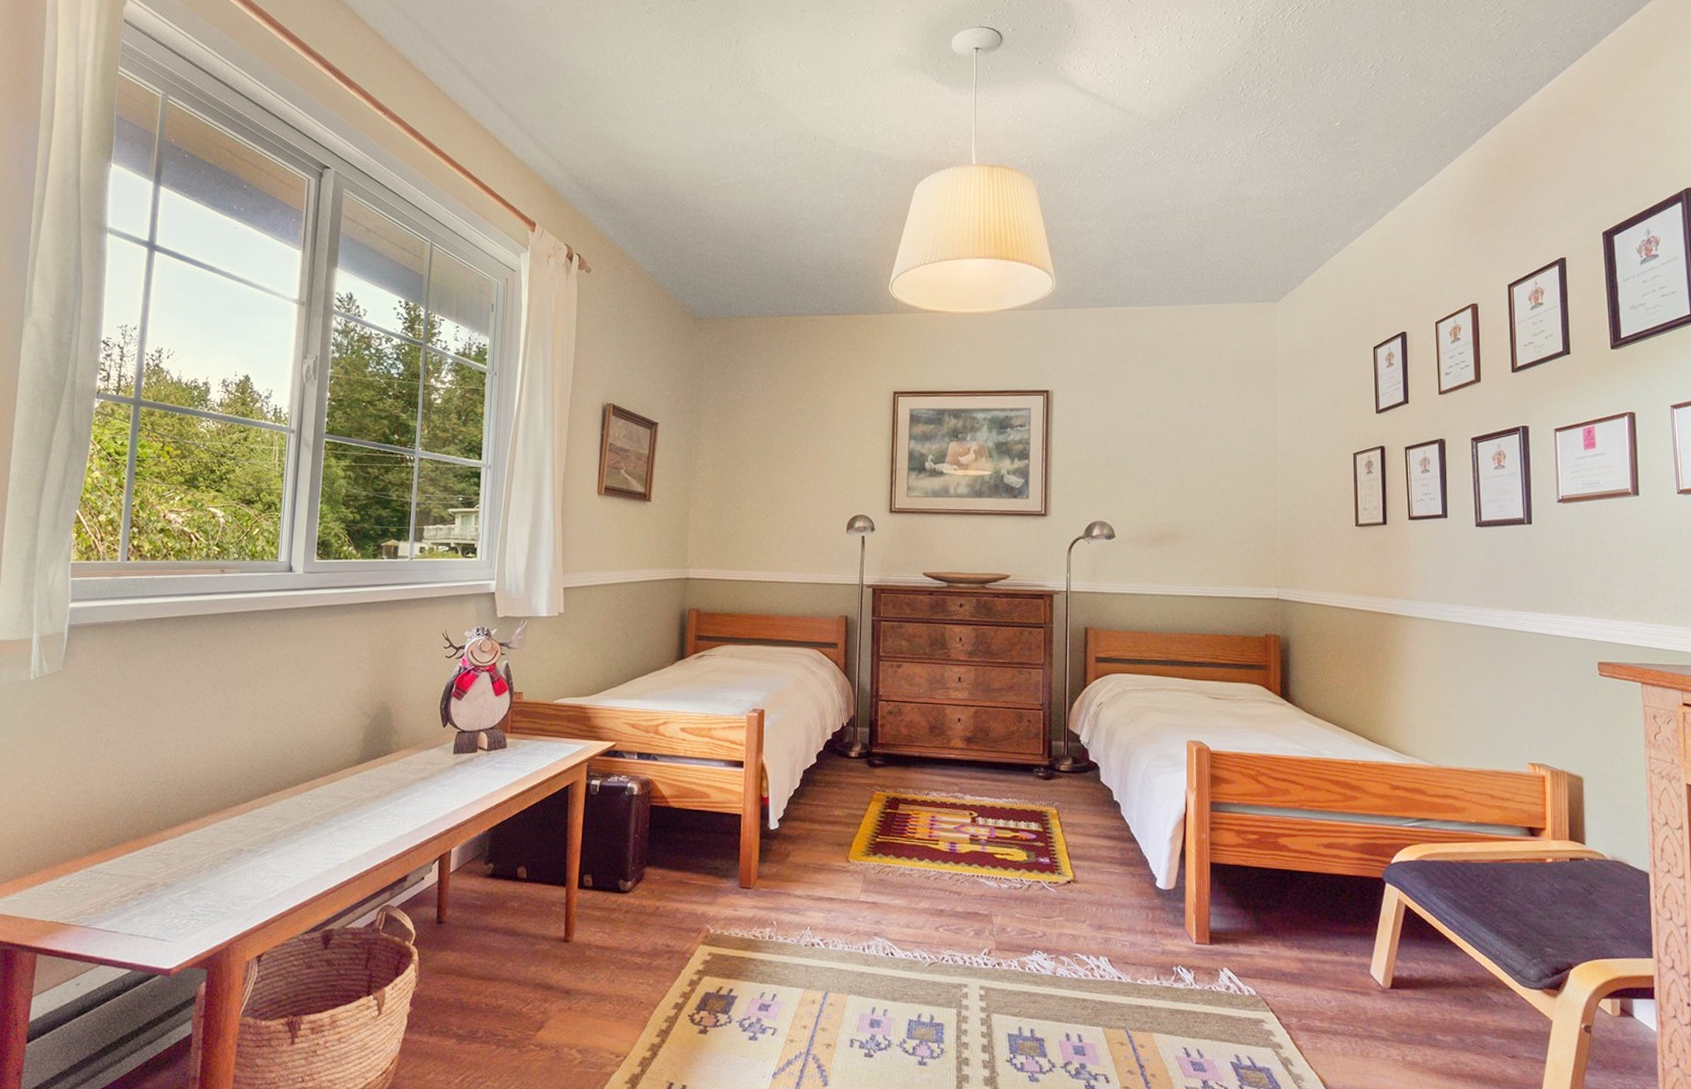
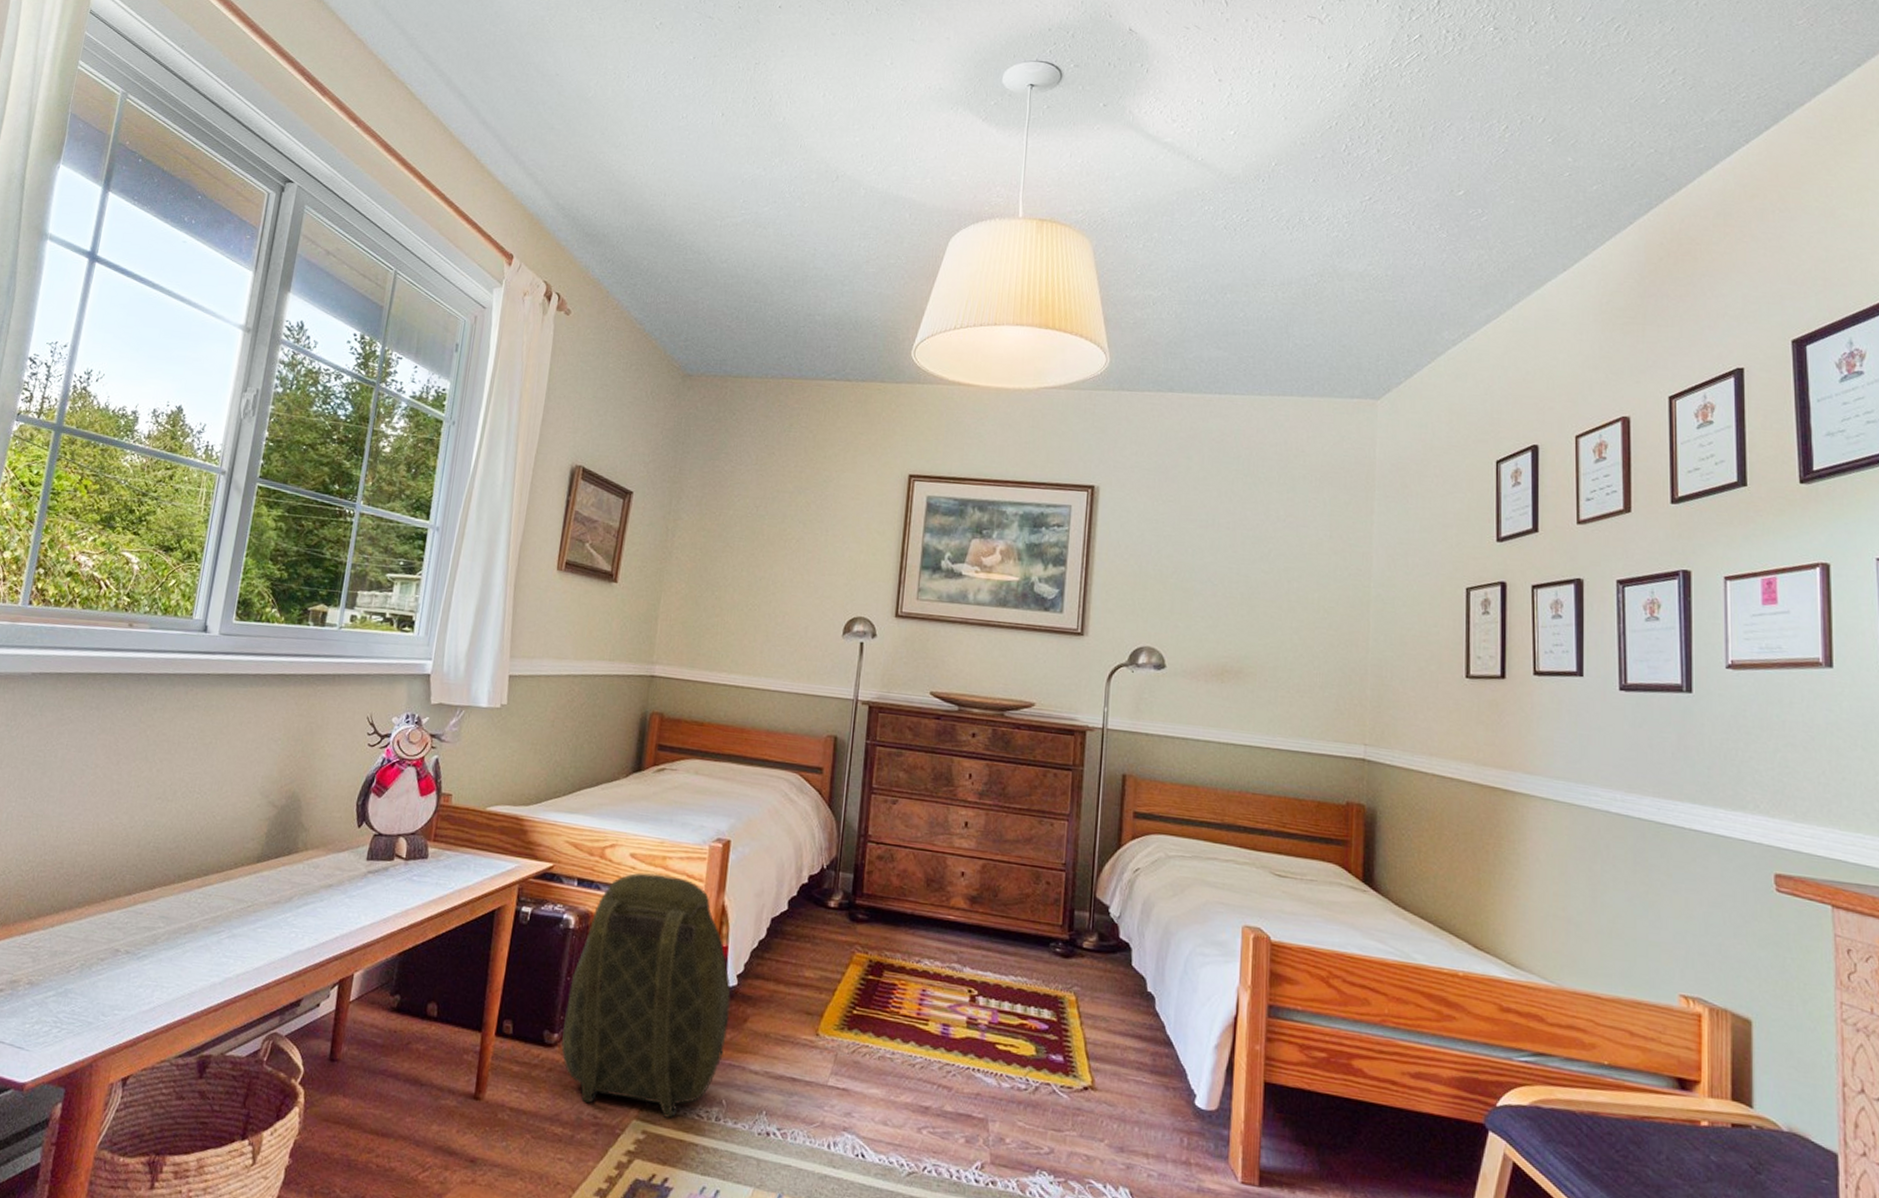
backpack: none [635,742,774,941] -> present [561,872,731,1119]

